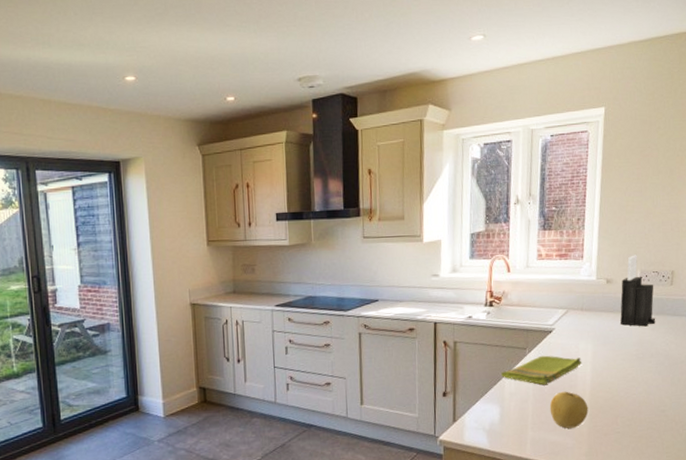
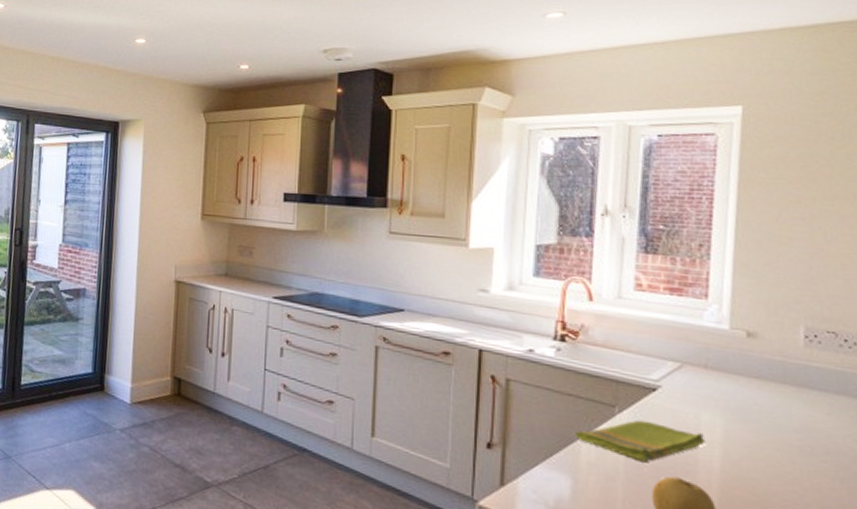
knife block: present [620,255,655,327] -> none [770,303,833,408]

